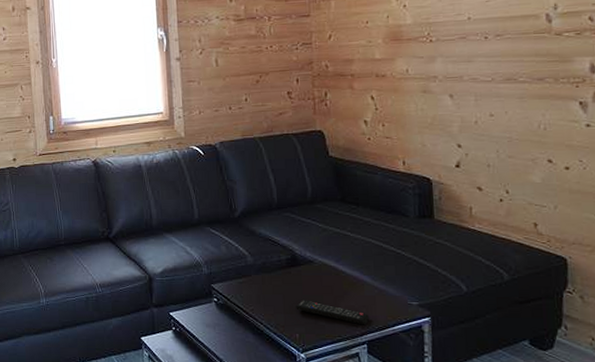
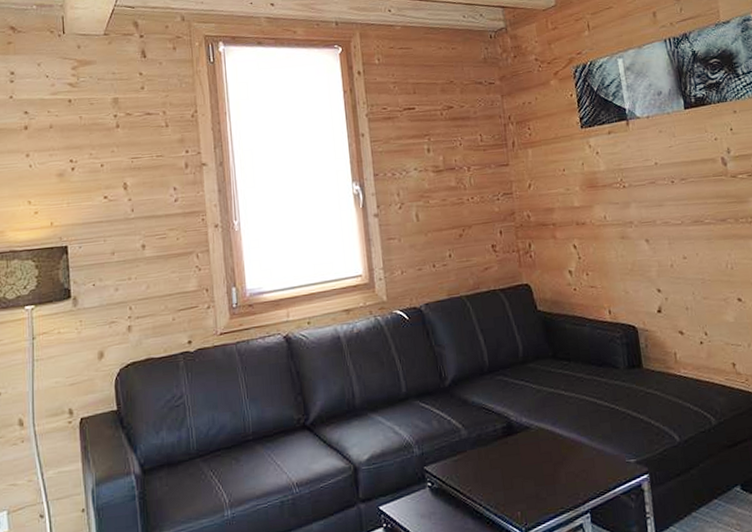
remote control: present [296,300,369,325] -> none [515,471,590,492]

